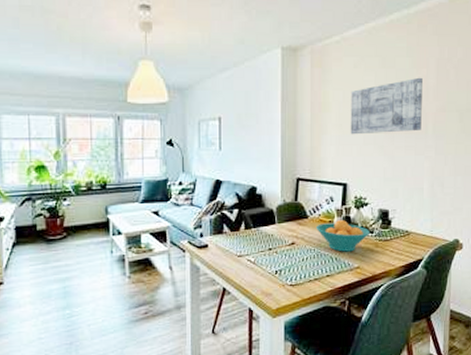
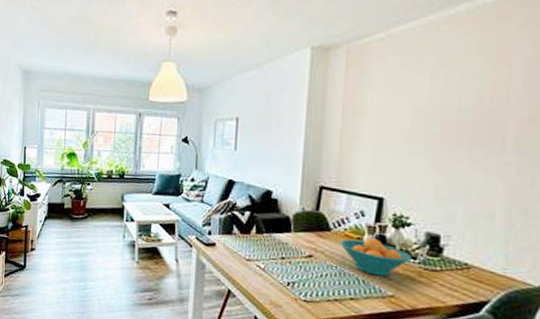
wall art: present [350,77,423,135] -> none [392,78,501,144]

